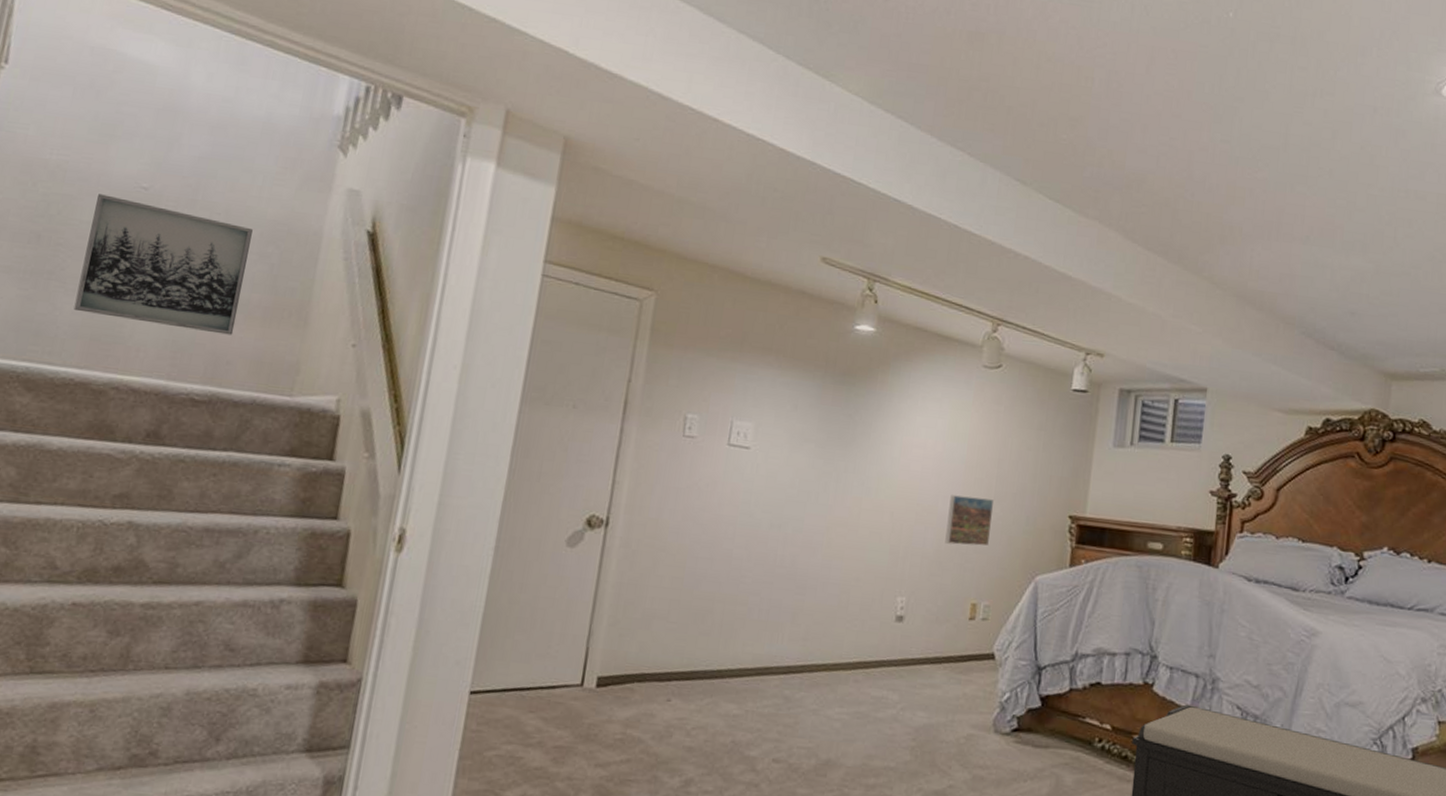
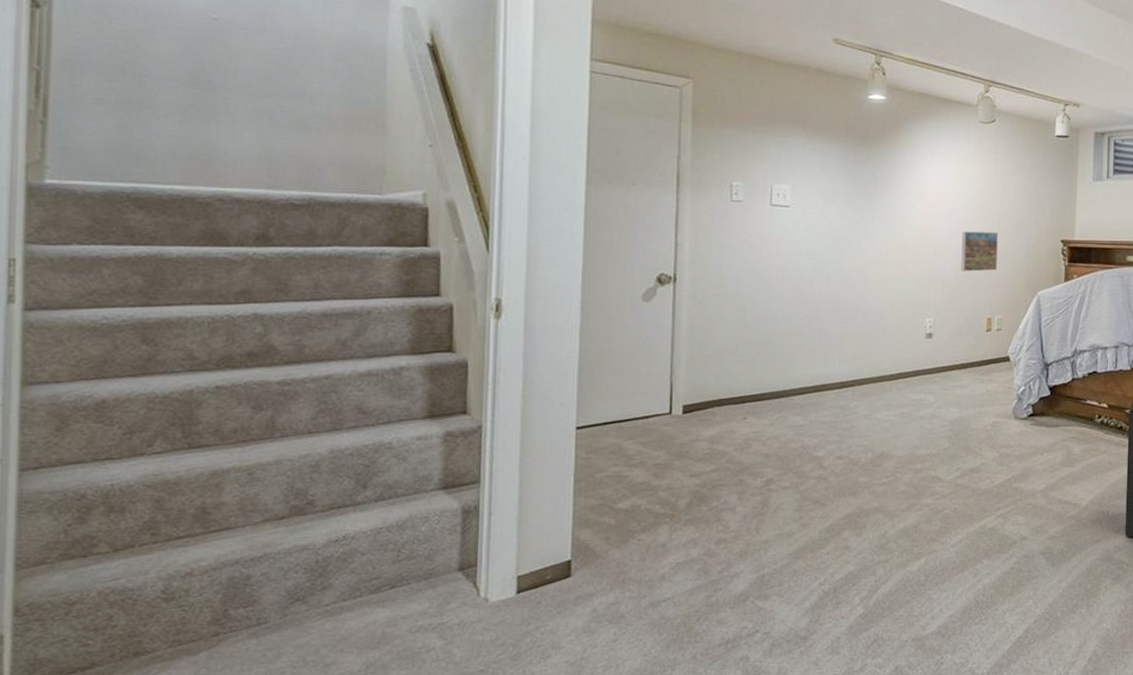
wall art: present [73,194,253,335] -> none [168,27,322,145]

